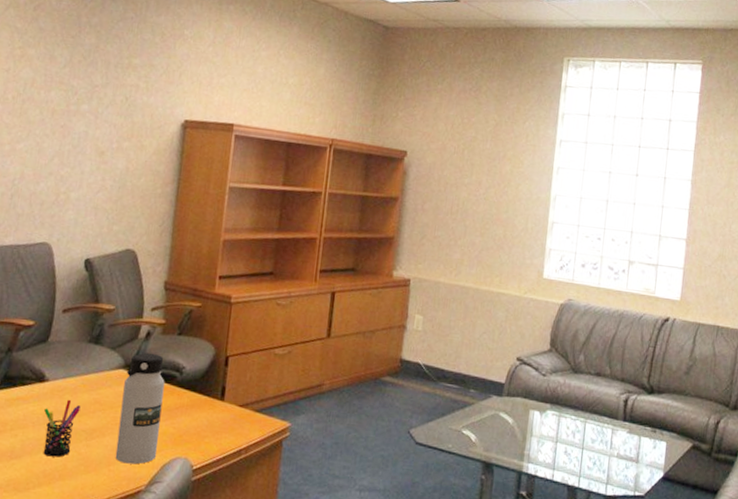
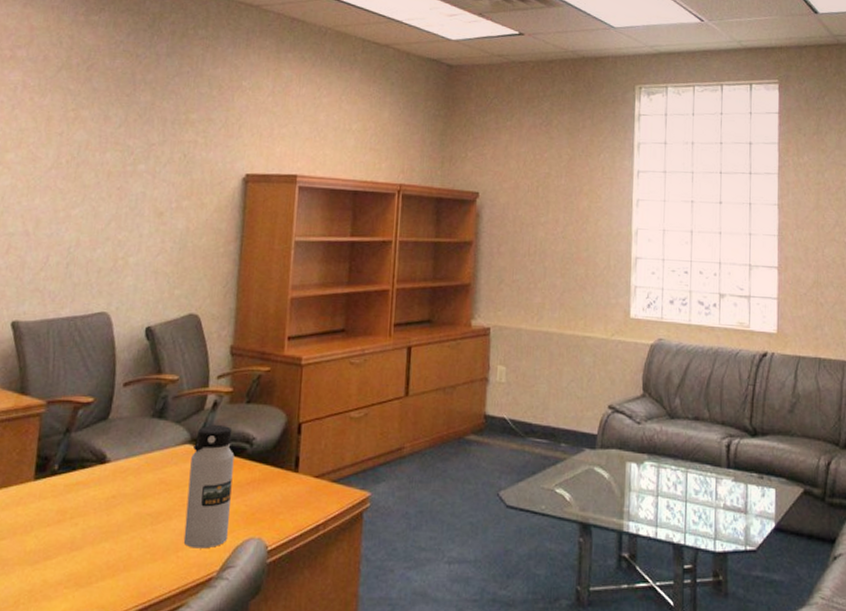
pen holder: present [43,399,81,457] -> none [106,481,145,546]

